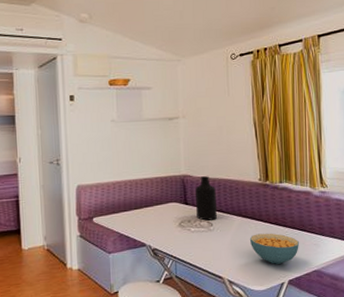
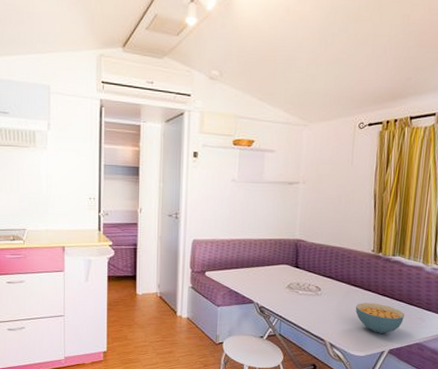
bottle: present [195,176,217,221] -> none [306,242,328,285]

